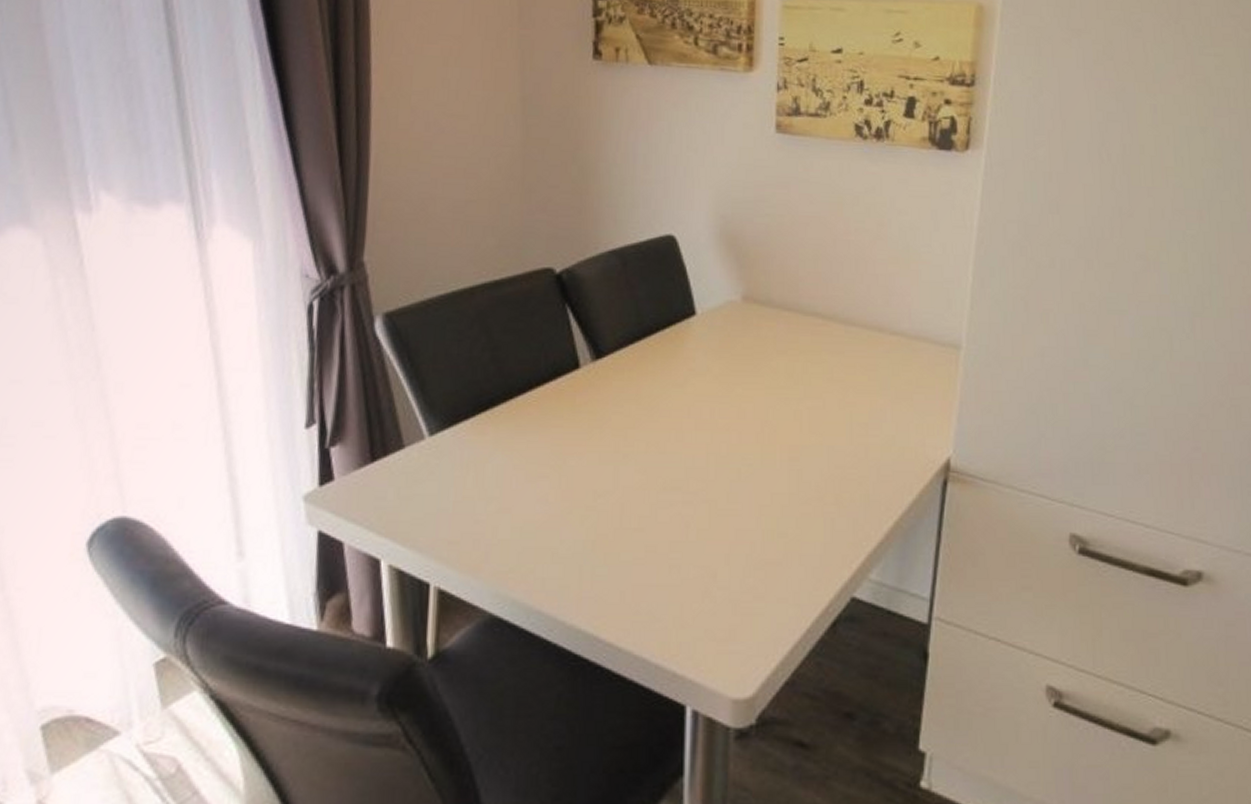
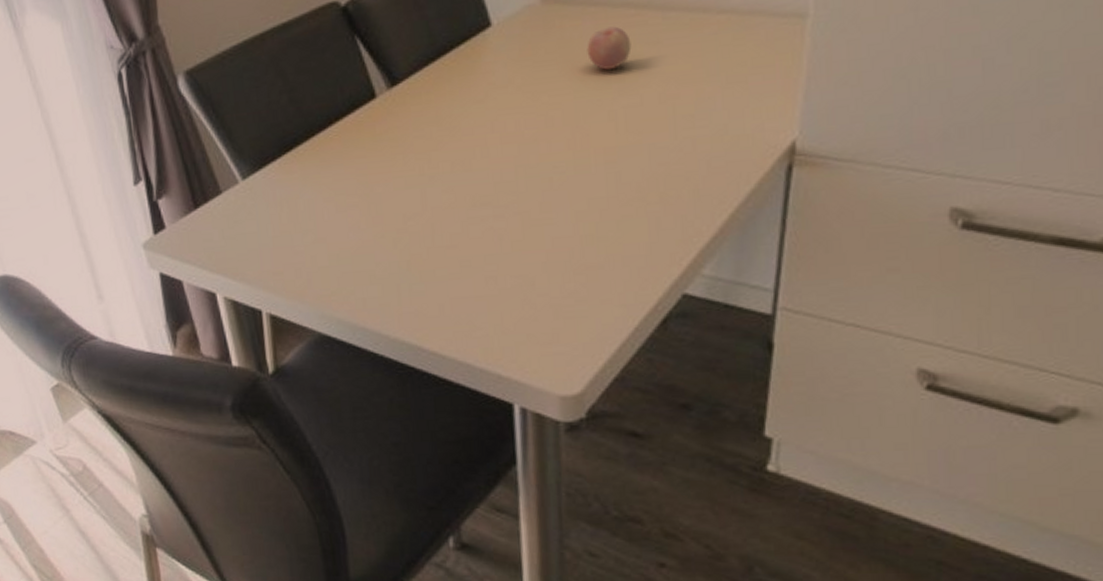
fruit: none [779,332,818,371] -> present [587,26,632,70]

